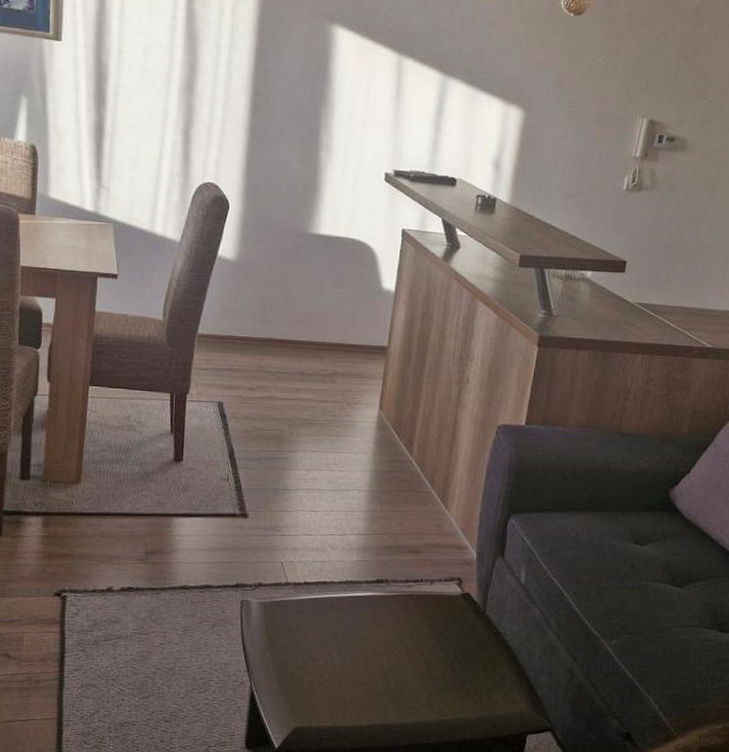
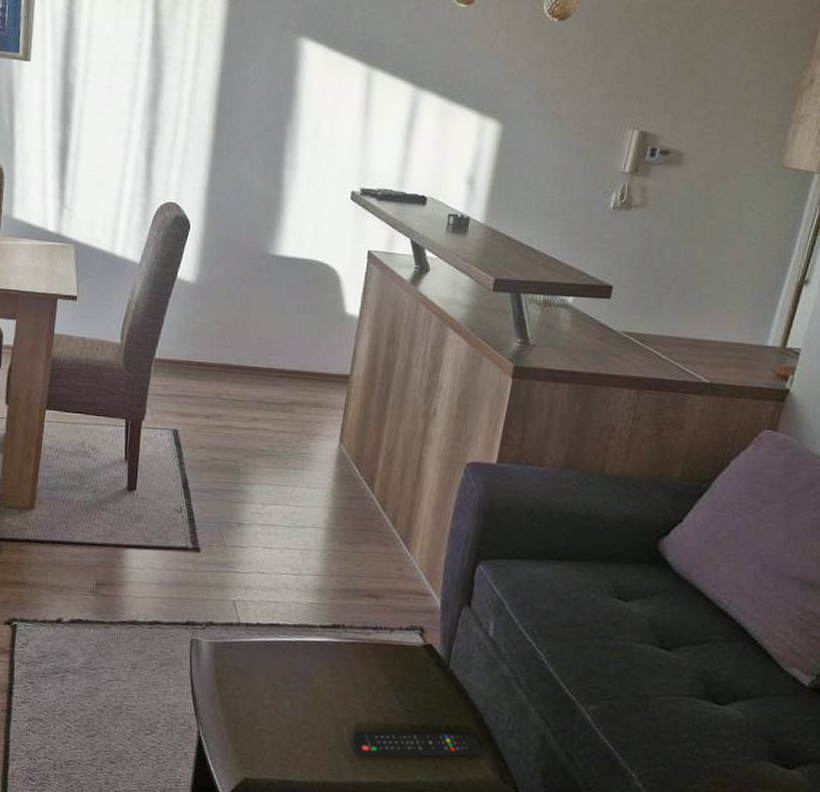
remote control: none [397,671,518,699] -> present [352,732,484,756]

